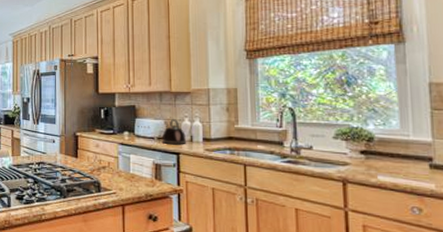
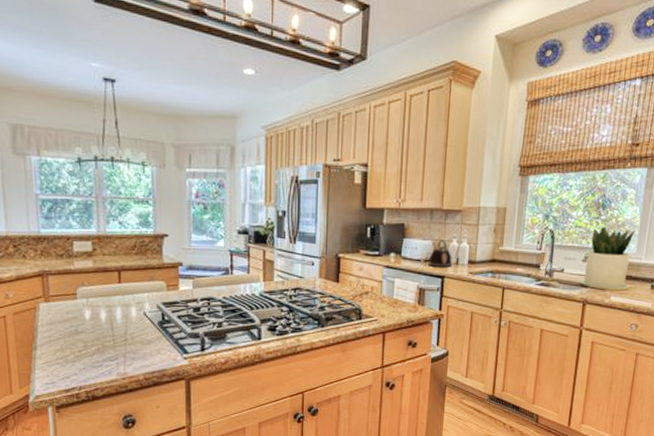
planter: none [333,102,401,169] -> present [579,226,635,290]

